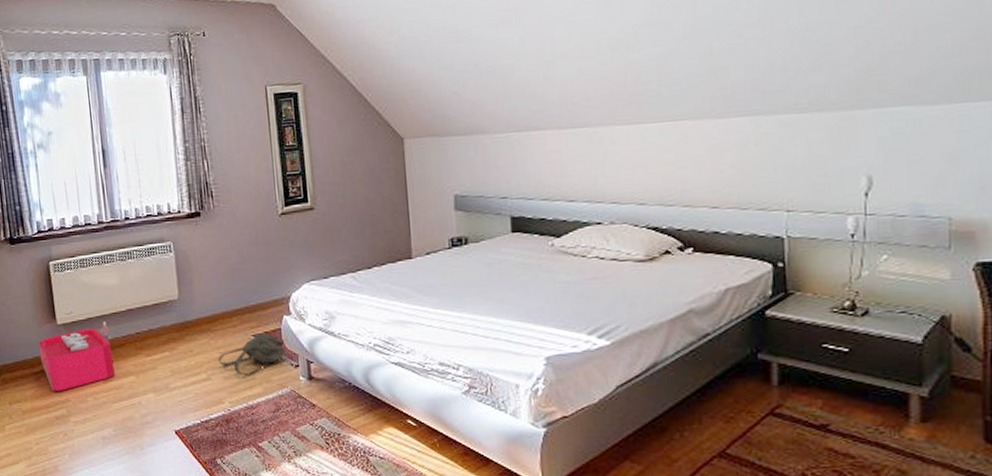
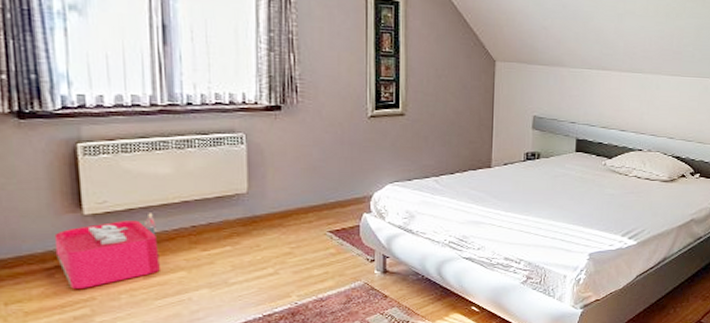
backpack: present [219,333,287,375] -> none [289,229,364,270]

